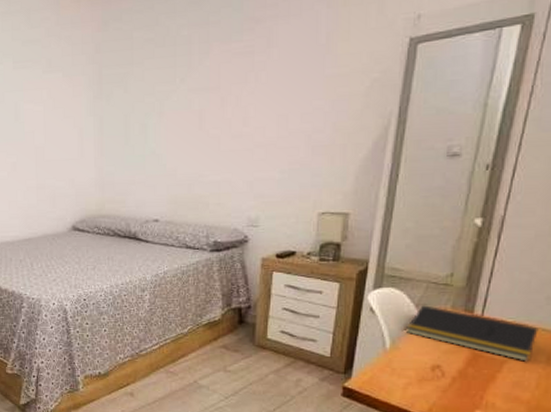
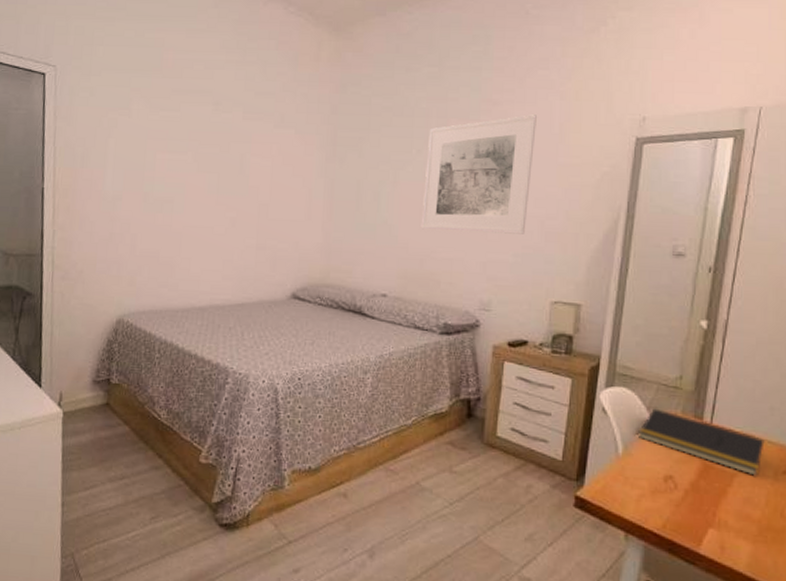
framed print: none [188,27,302,156] -> present [421,115,537,234]

